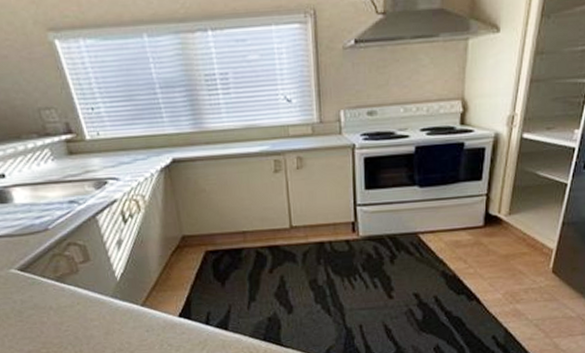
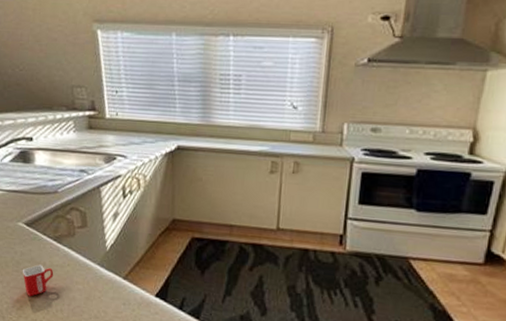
mug: none [26,309,64,344] -> present [22,264,54,297]

